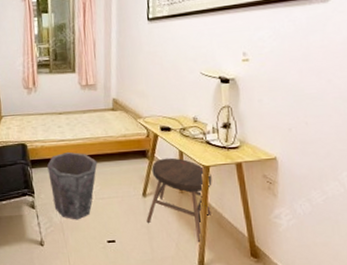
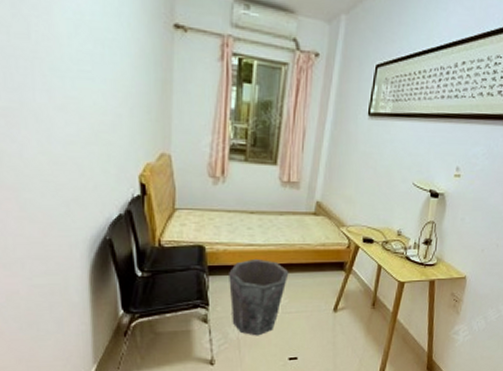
stool: present [146,157,212,243] -> none [333,271,405,358]

